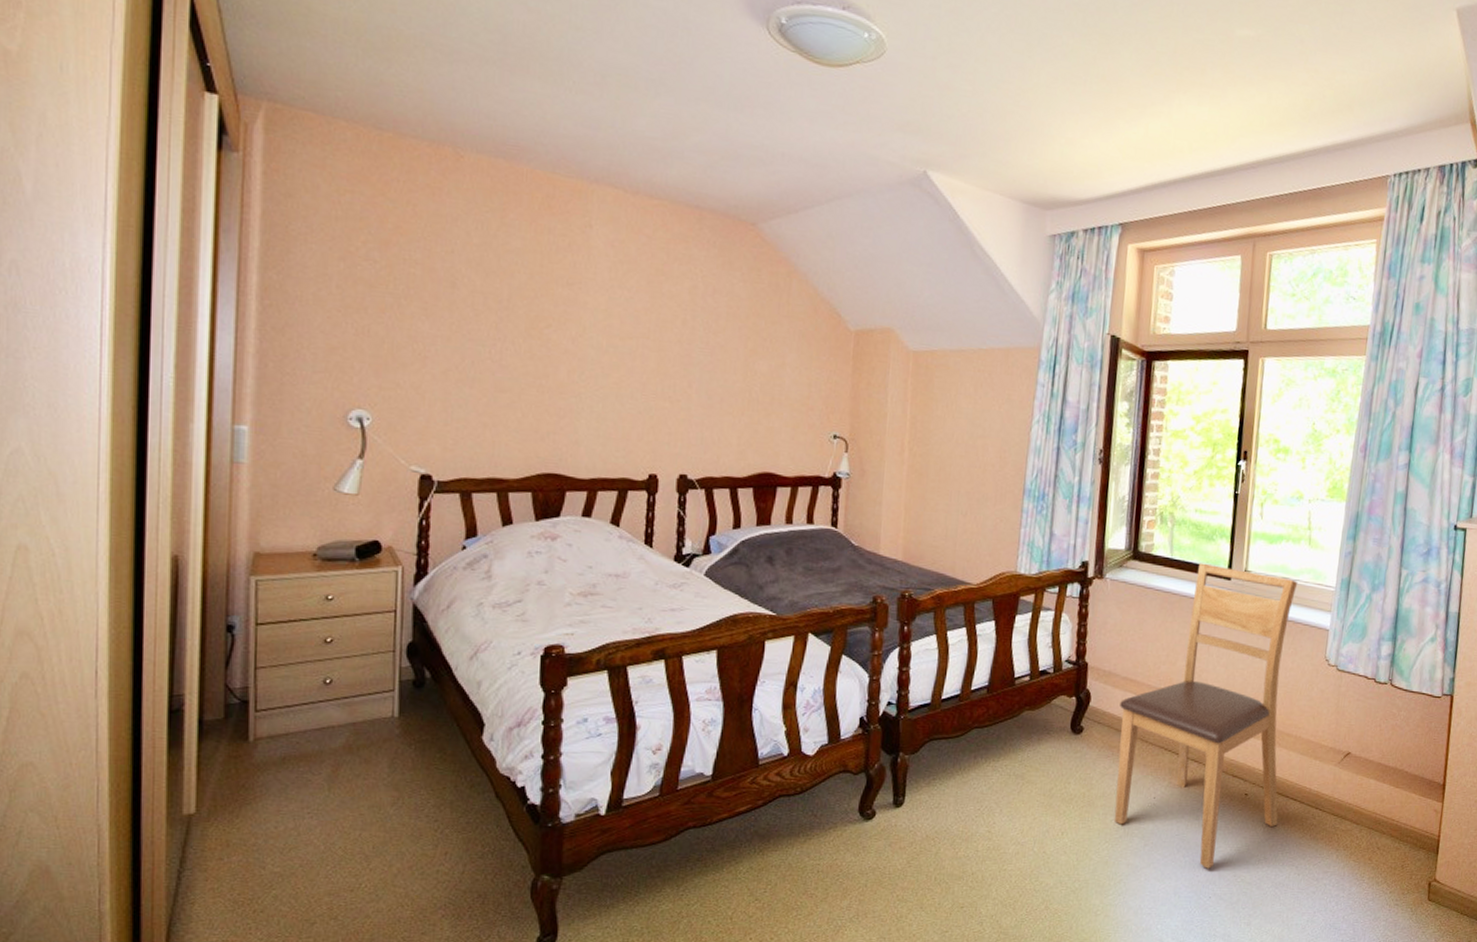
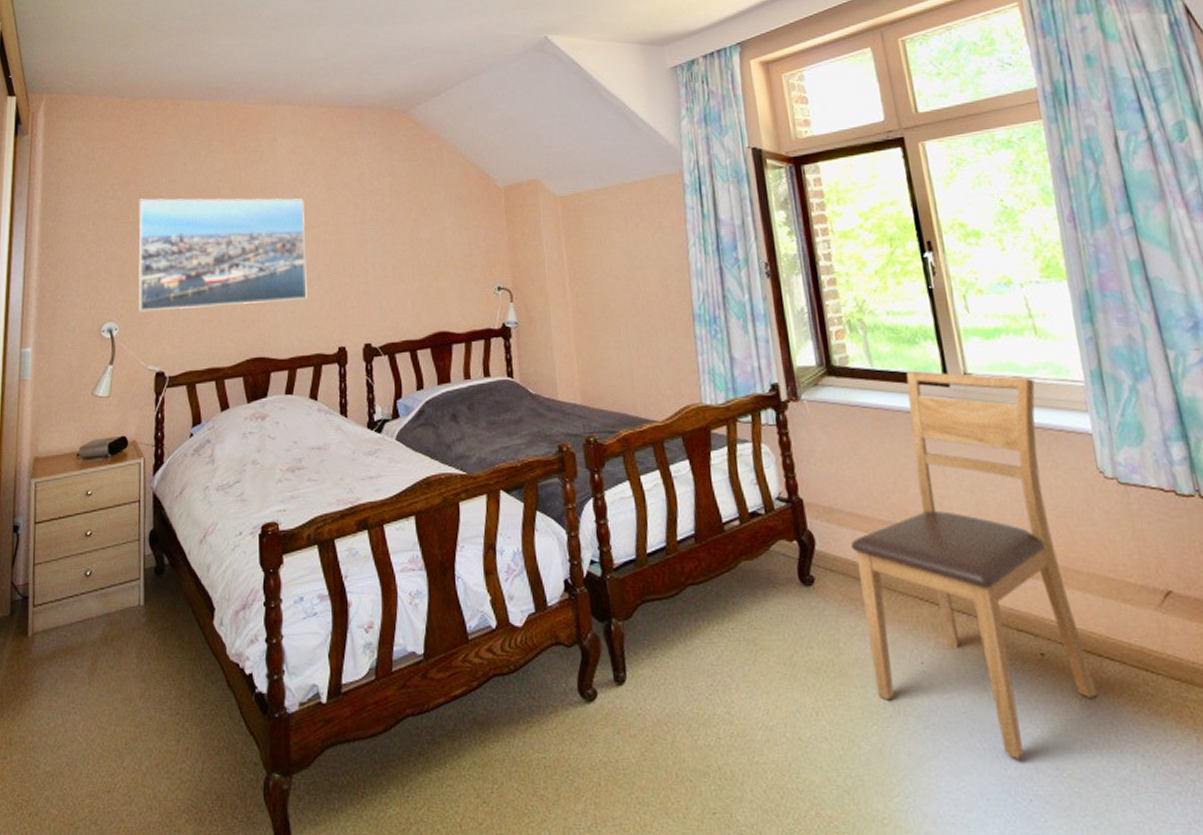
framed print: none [399,266,621,417] -> present [138,197,307,312]

